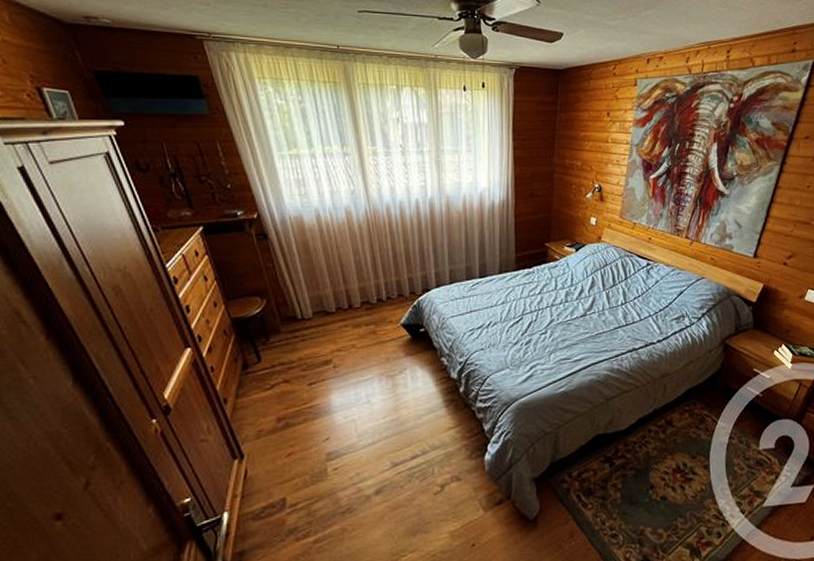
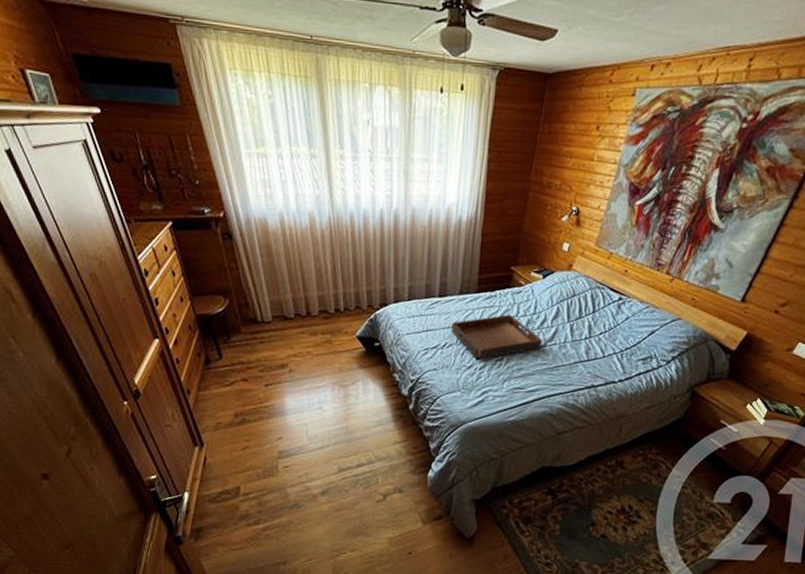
serving tray: none [494,288,583,335] -> present [451,314,543,360]

